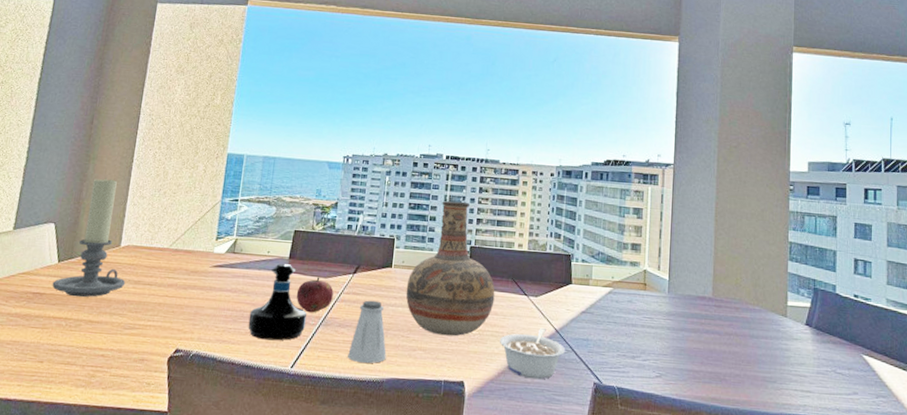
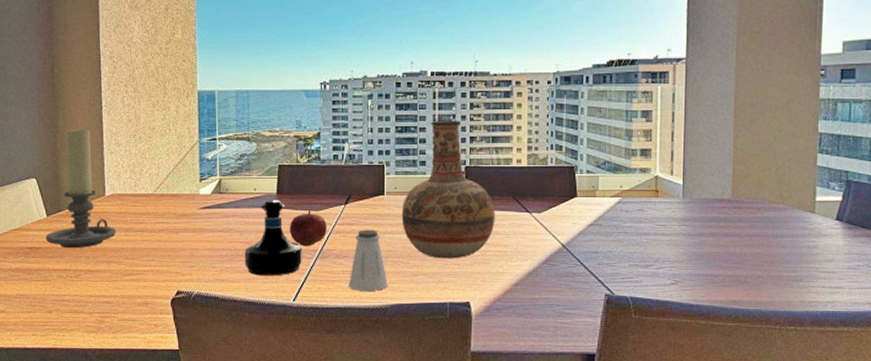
legume: present [500,327,566,380] -> none [504,243,574,295]

